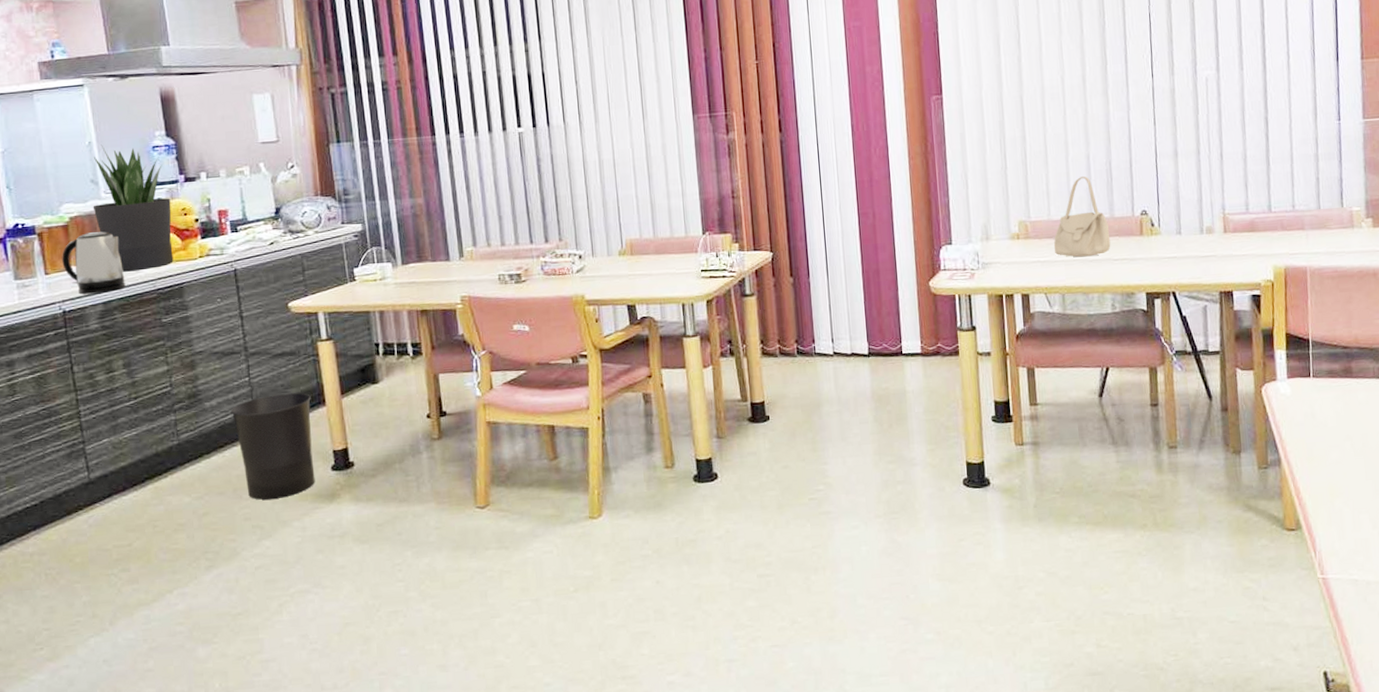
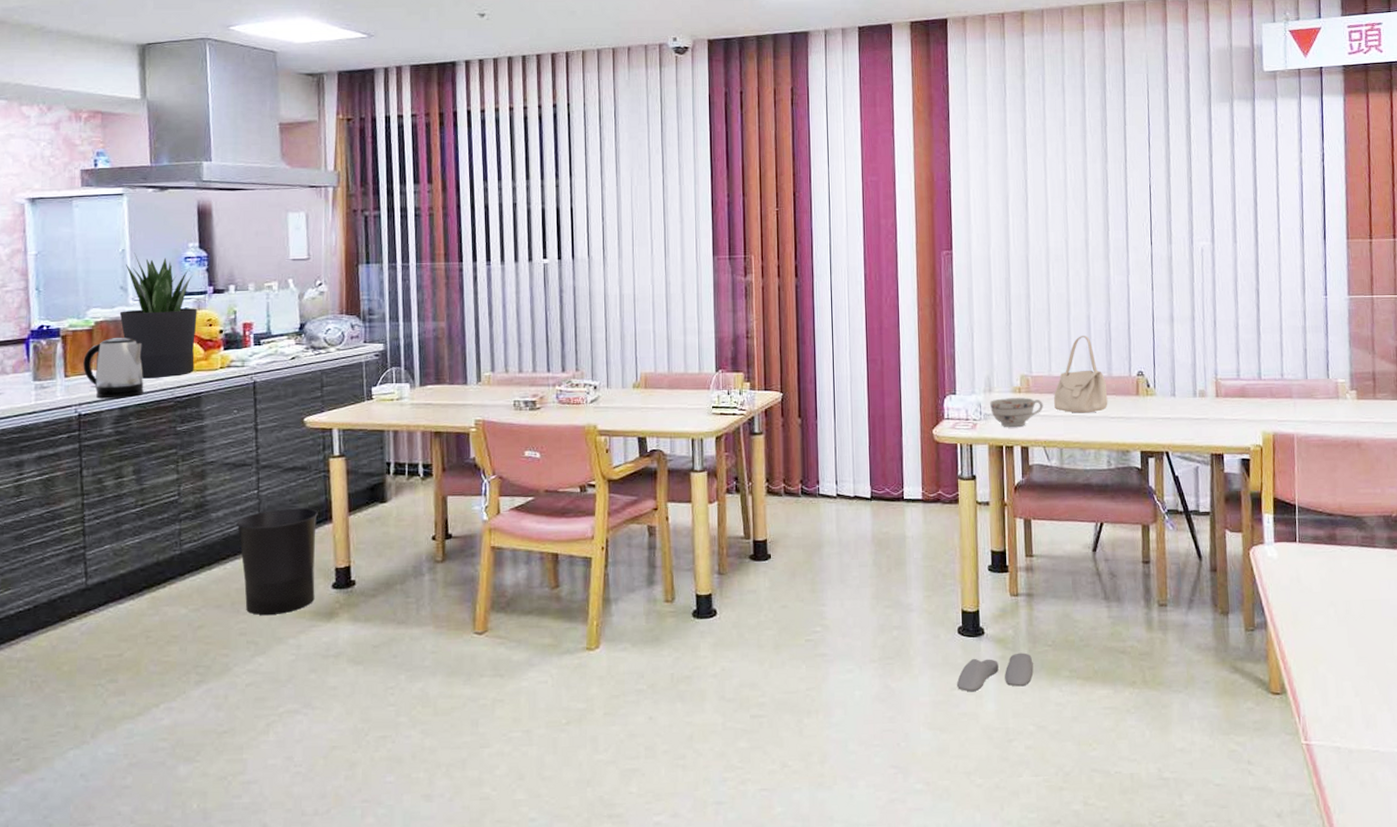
slippers: none [963,501,1042,543] -> present [956,652,1034,692]
teacup: none [987,244,1043,275] -> present [990,398,1043,427]

